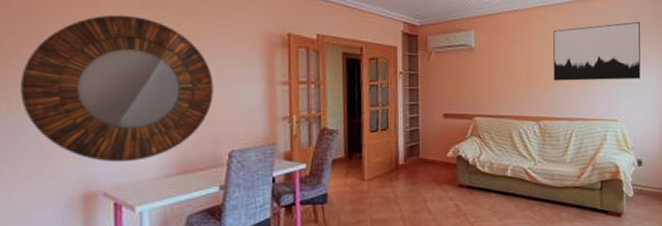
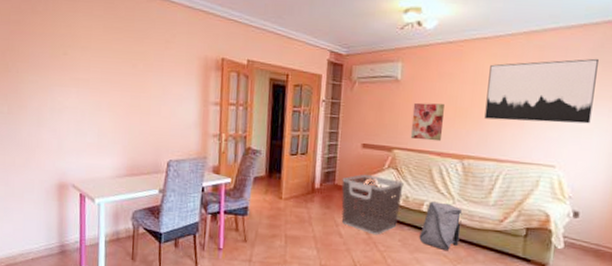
home mirror: present [20,14,214,163] -> none [16,36,158,162]
clothes hamper: none [426,144,487,207] -> present [341,174,404,235]
wall art: none [489,69,517,106] -> present [410,102,444,142]
backpack: none [507,165,544,213] -> present [419,201,463,250]

